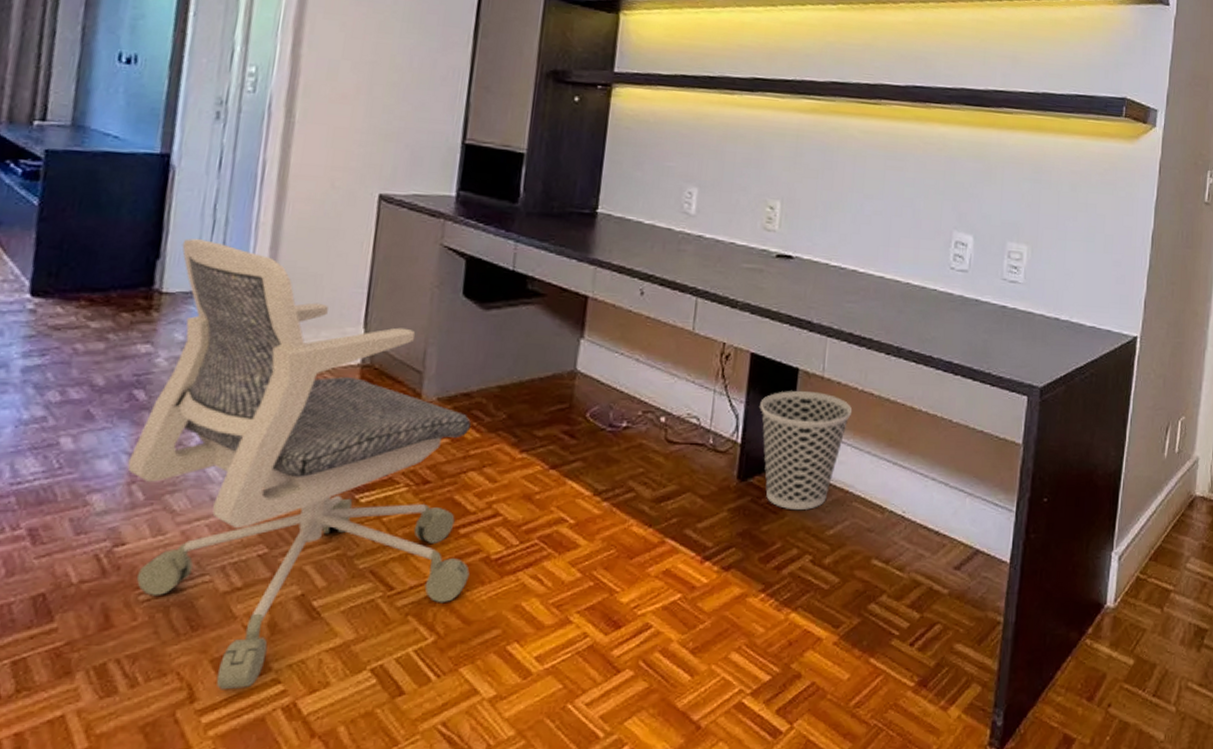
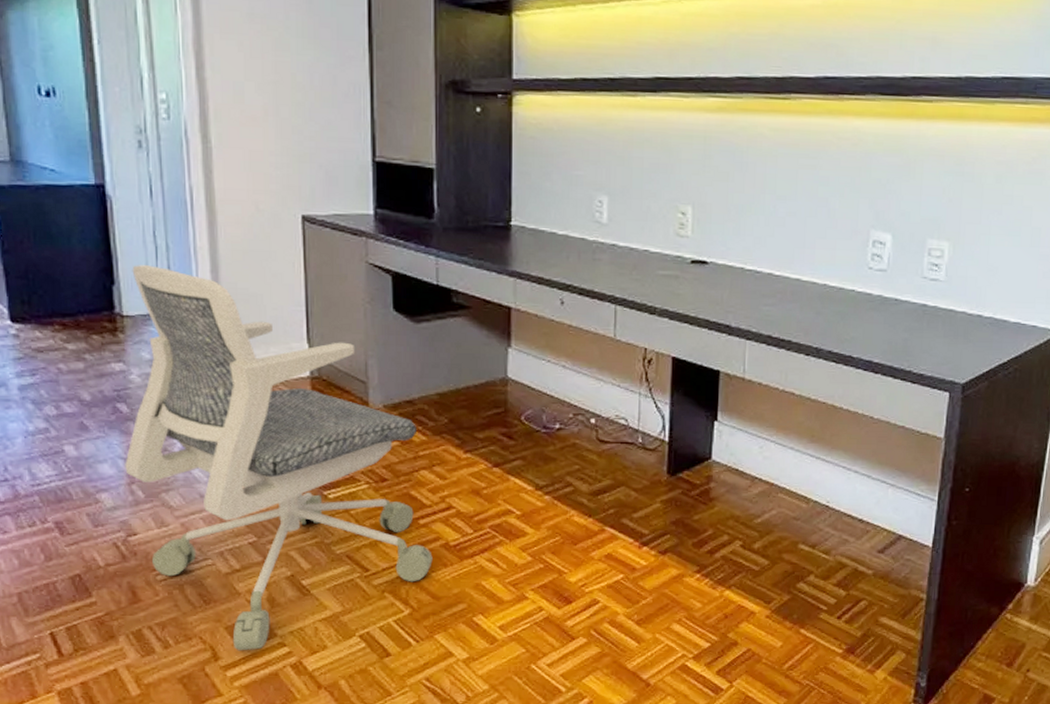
wastebasket: present [760,391,853,510] -> none [684,392,775,501]

